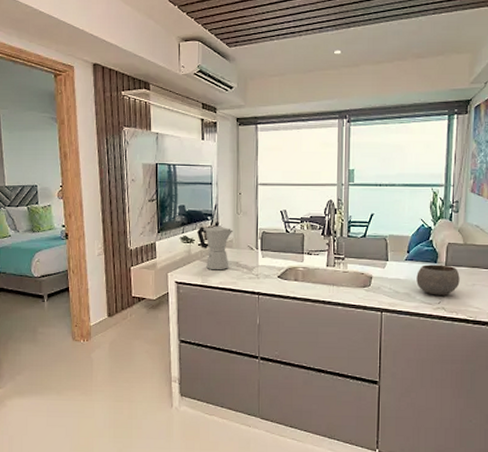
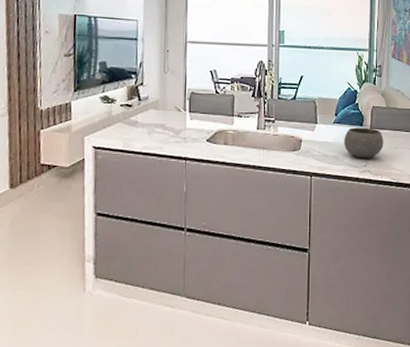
moka pot: present [197,221,234,270] -> none [119,79,160,134]

